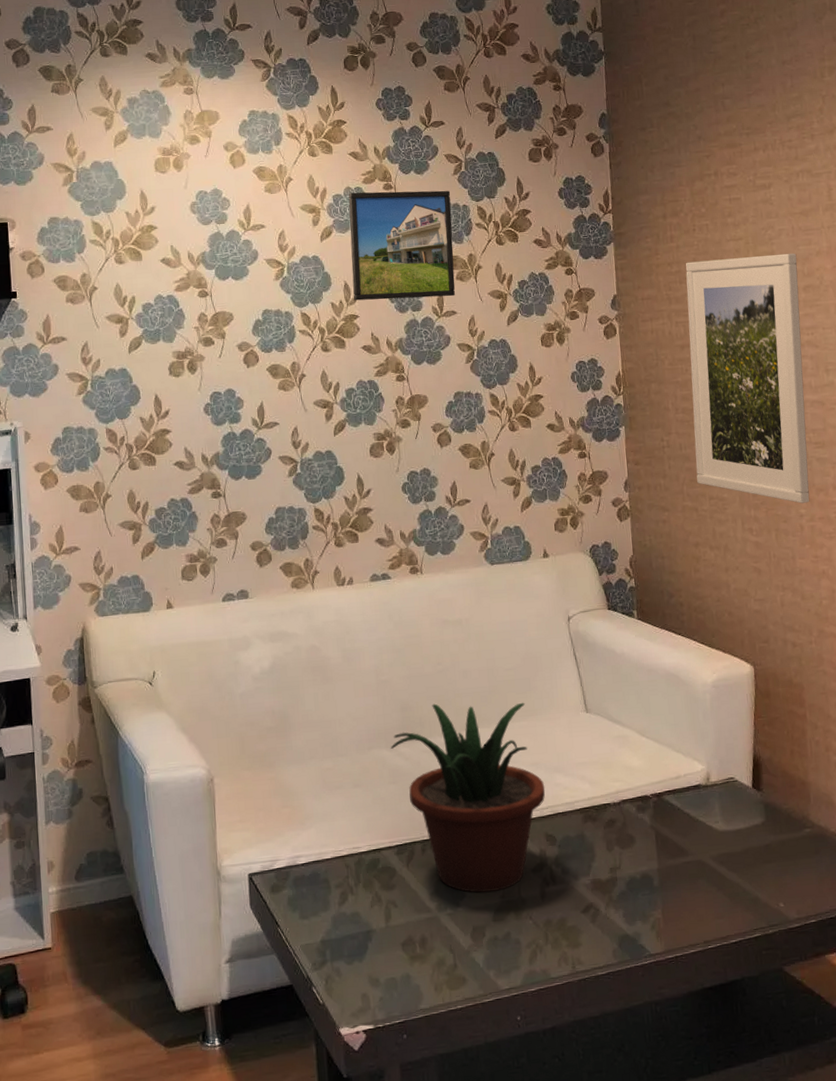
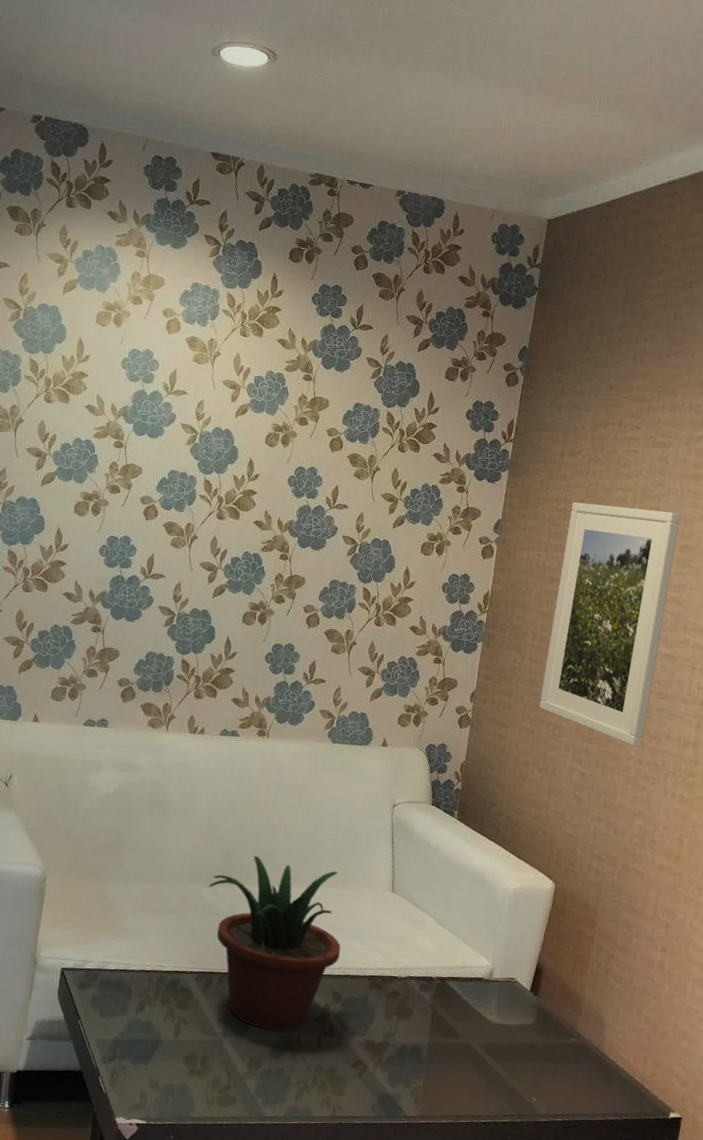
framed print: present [348,190,456,301] -> none [255,377,365,492]

